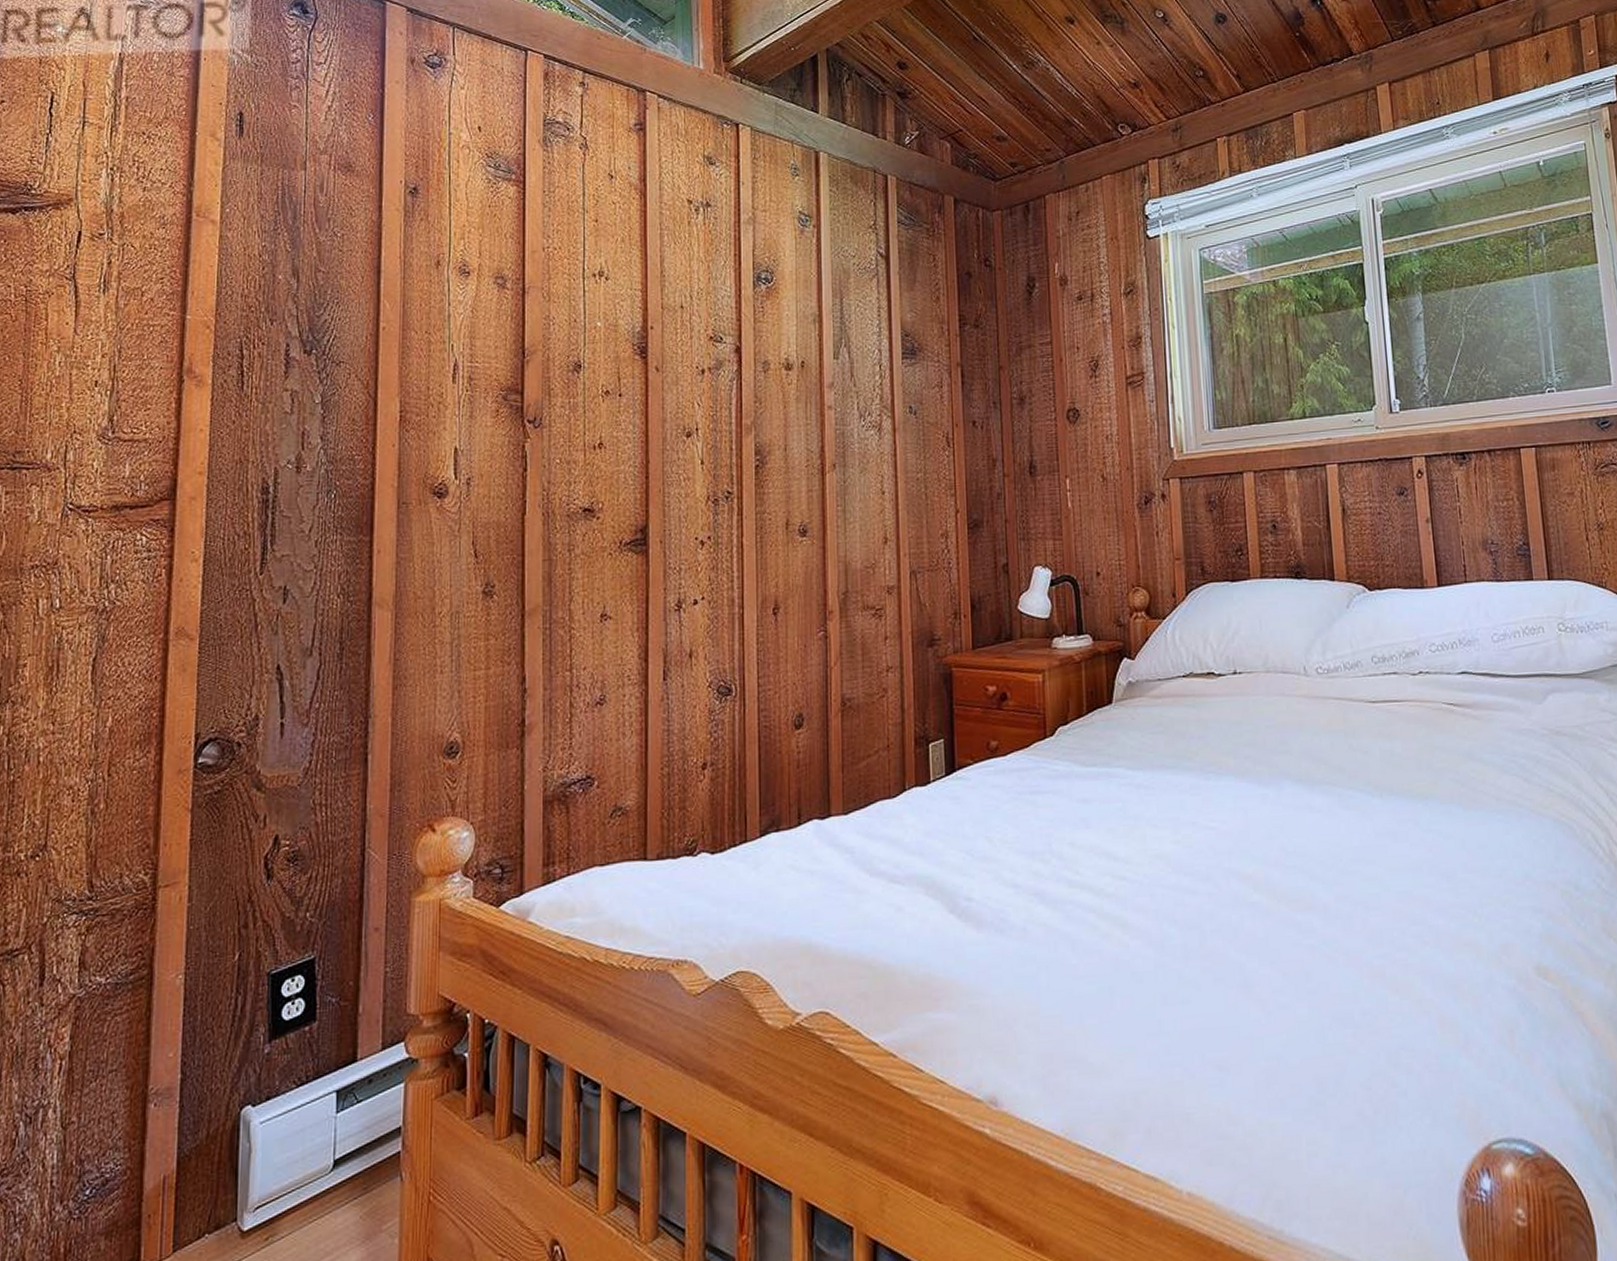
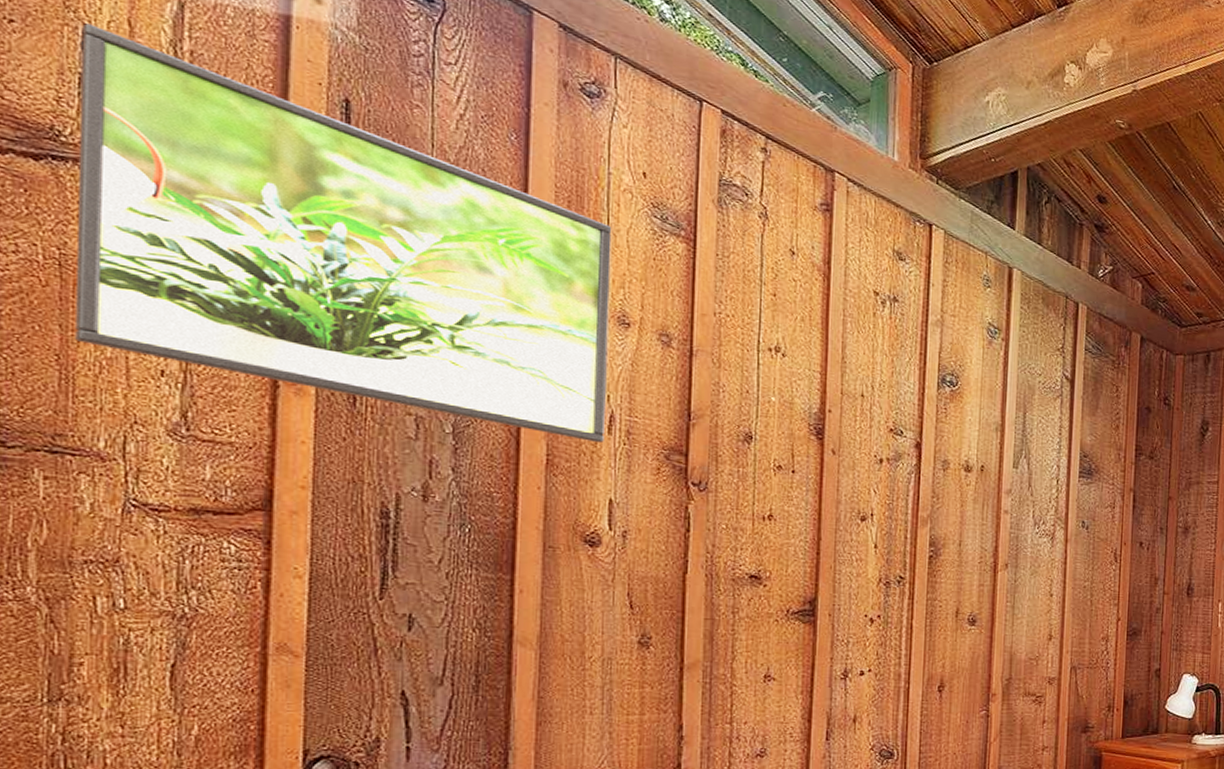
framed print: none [34,91,453,394] -> present [75,23,612,443]

